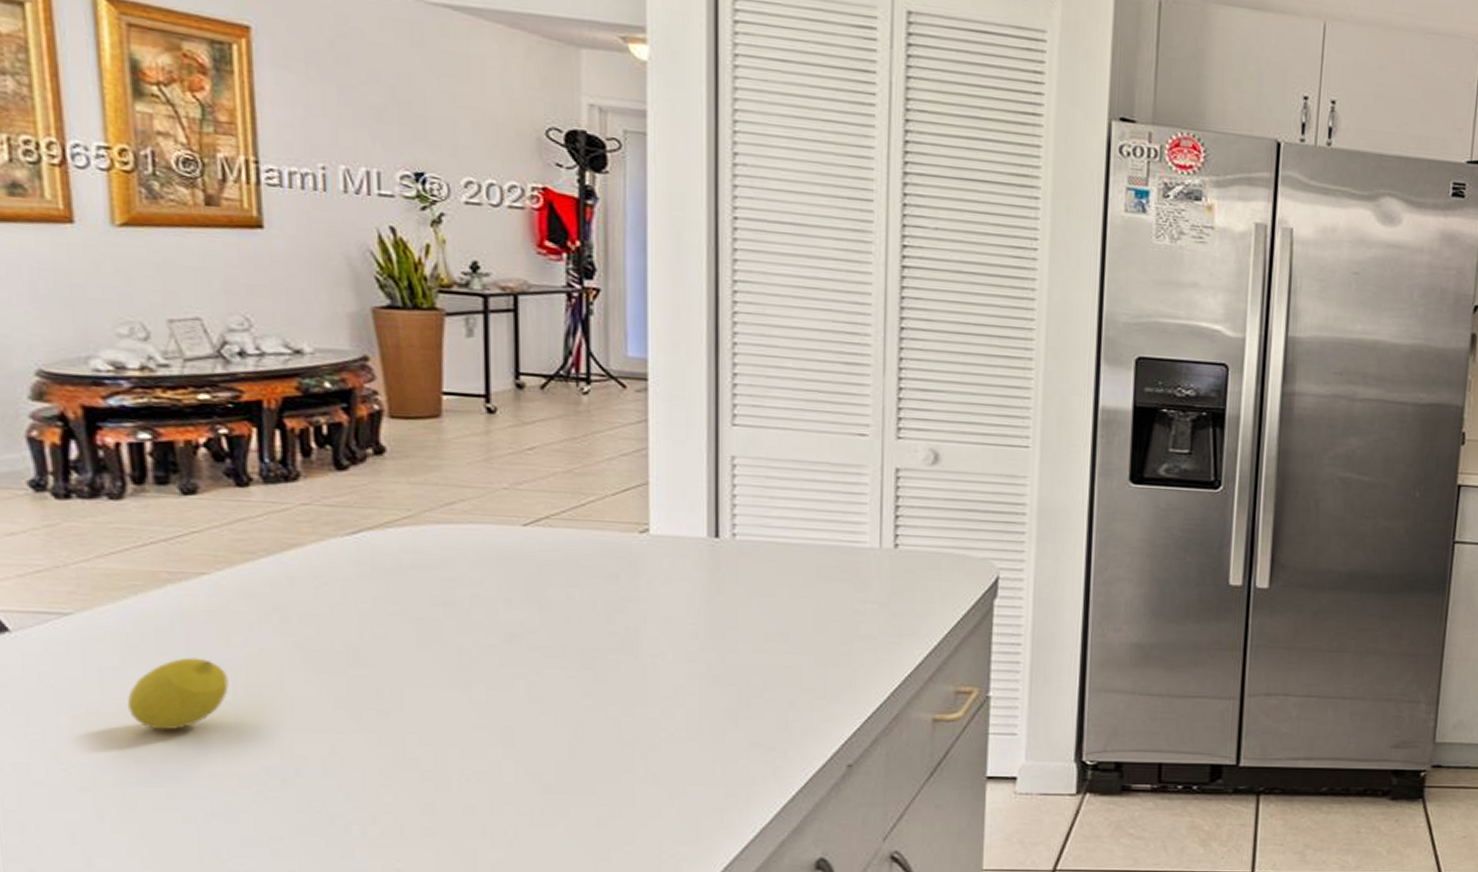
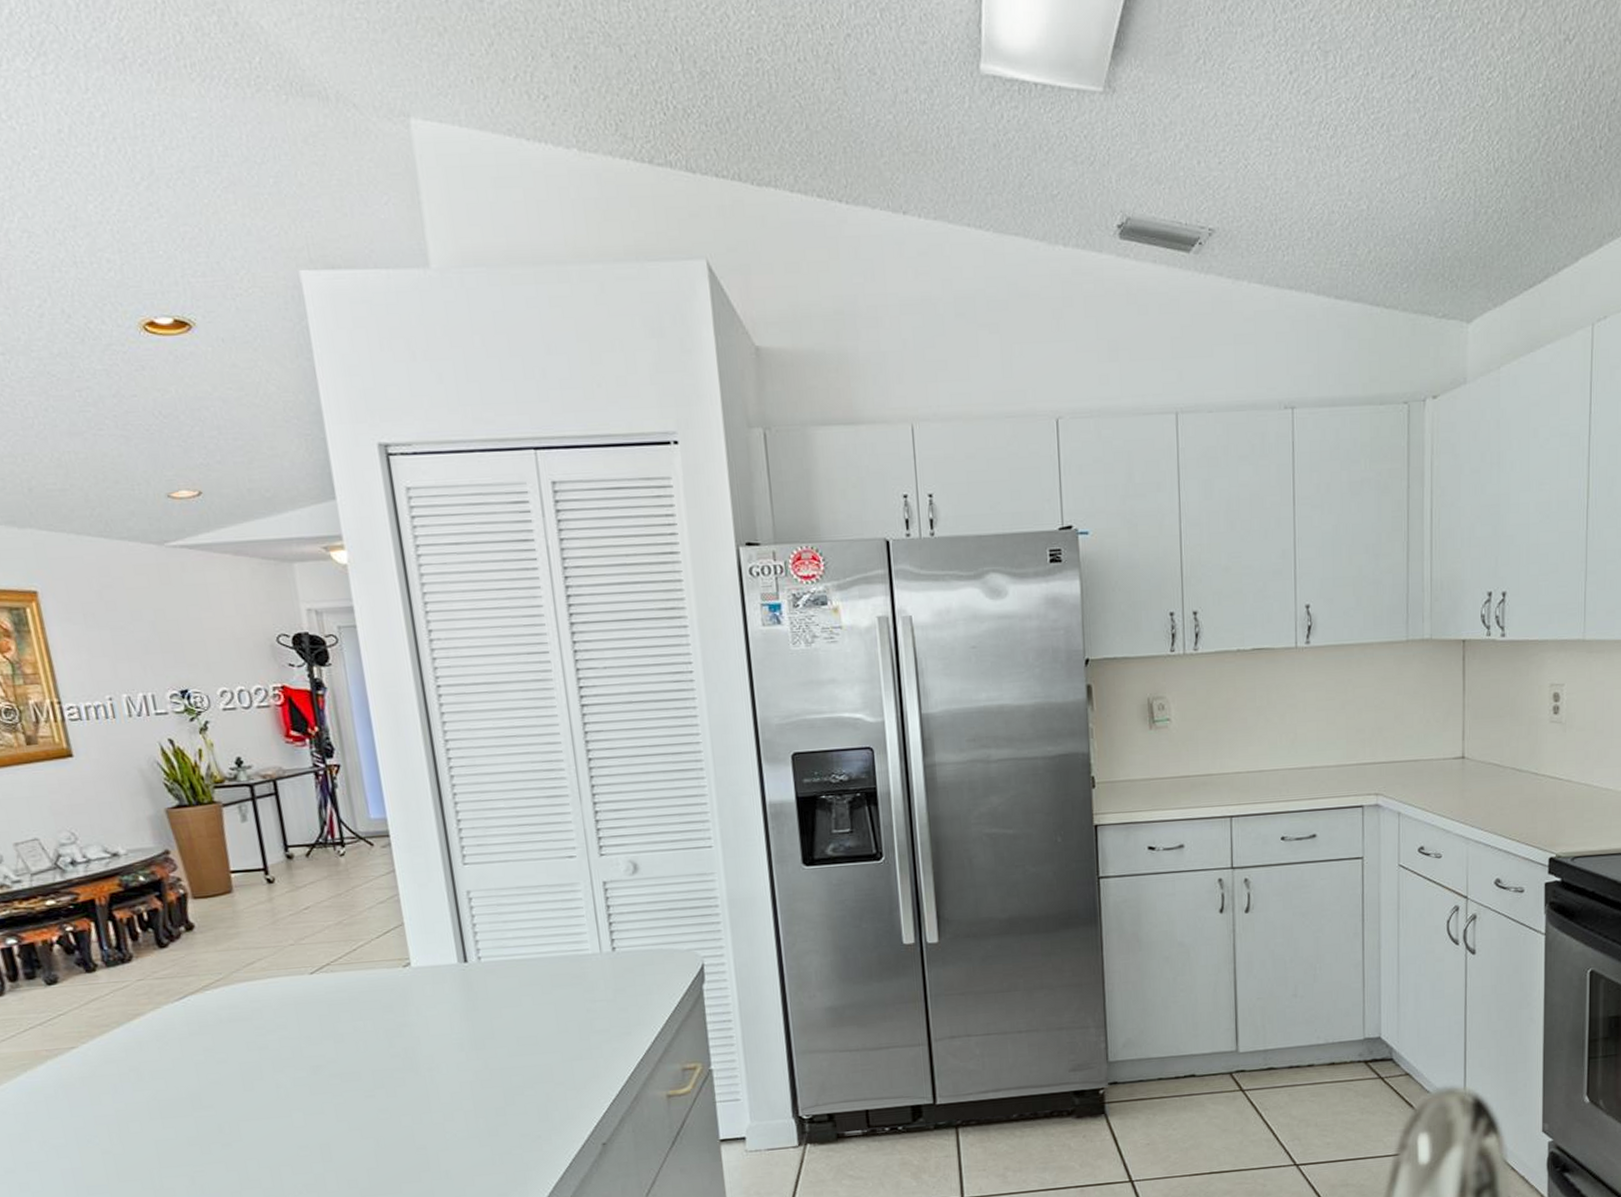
fruit: present [127,657,229,730] -> none [33,1117,107,1180]

